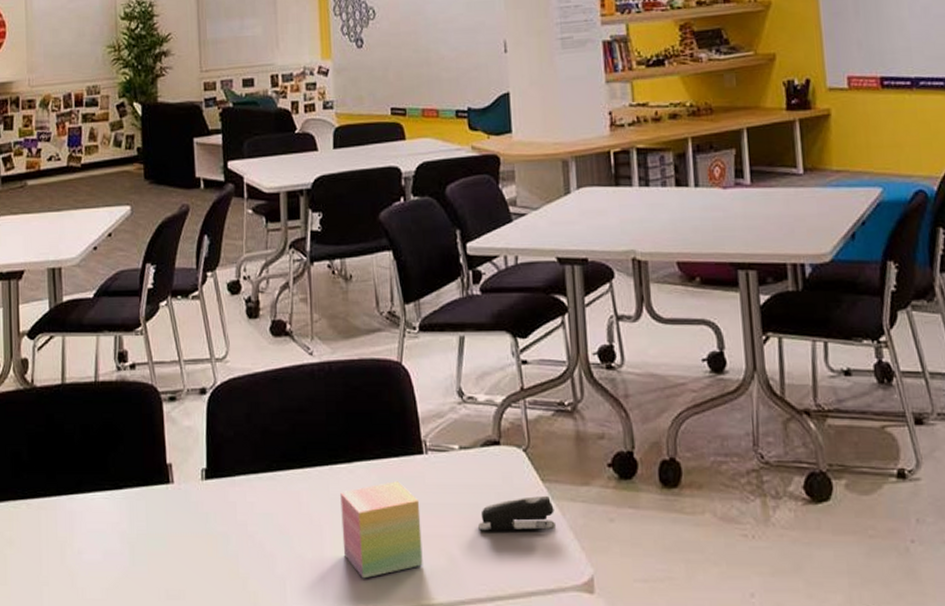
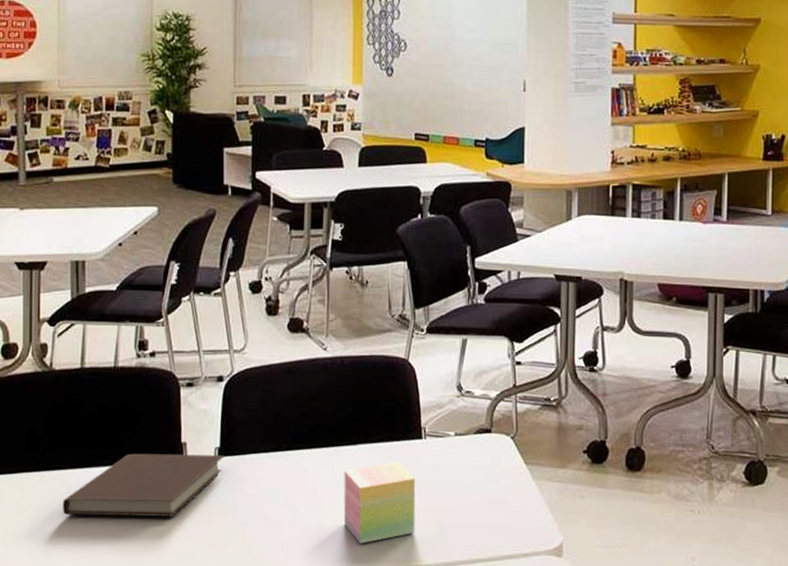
notebook: none [49,477,212,549] -> present [62,453,225,517]
stapler: present [477,495,555,531] -> none [465,475,534,505]

